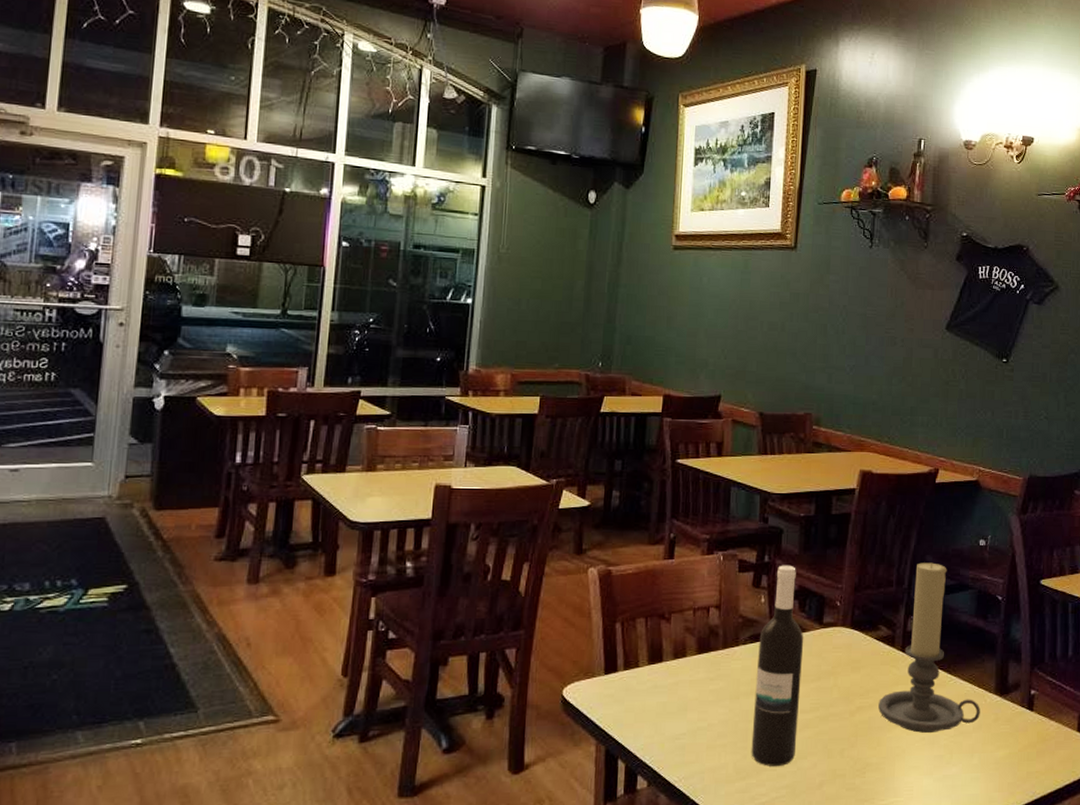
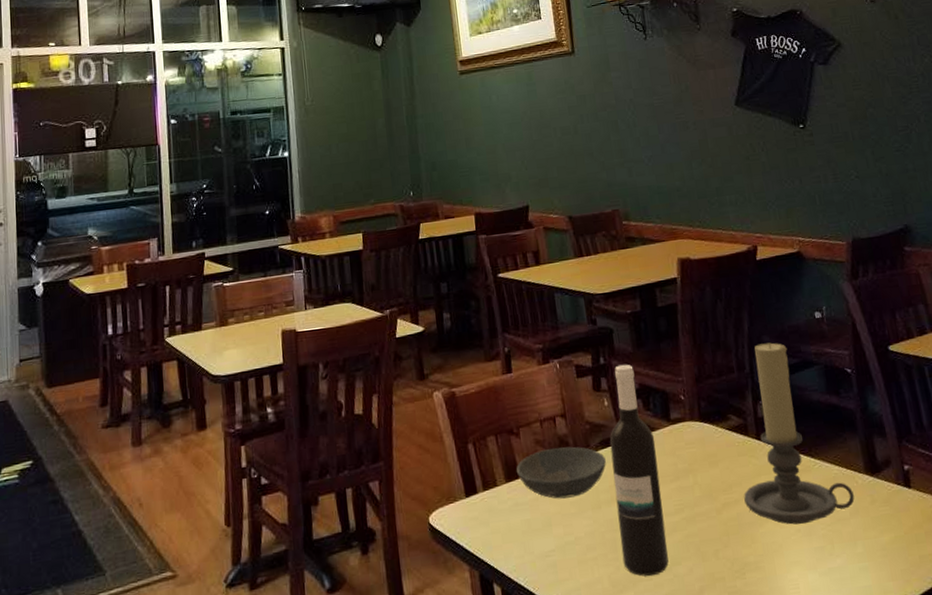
bowl: none [661,637,752,686] -> present [516,446,606,499]

